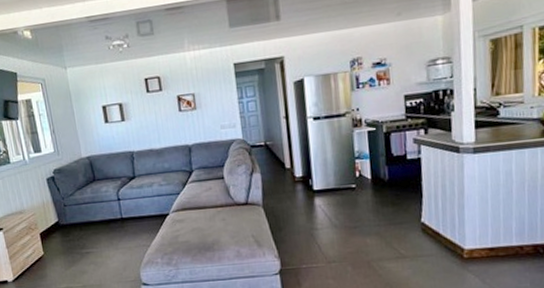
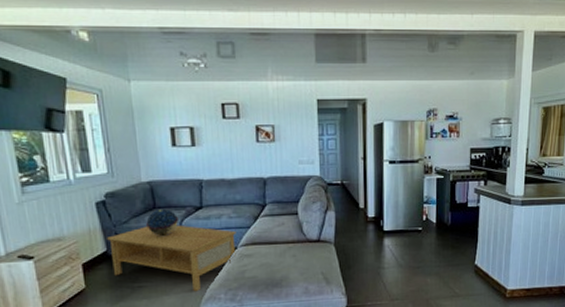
coffee table: none [58,194,169,257] -> present [107,225,236,292]
decorative globe: none [88,180,116,206] -> present [146,208,178,236]

